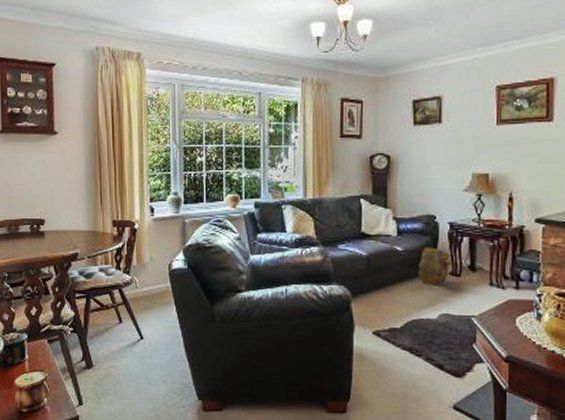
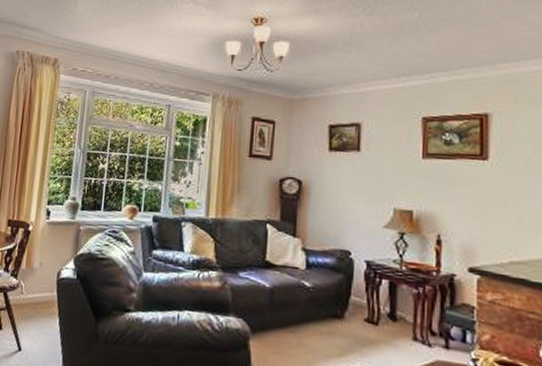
woven basket: present [417,247,452,284] -> none [327,285,368,331]

